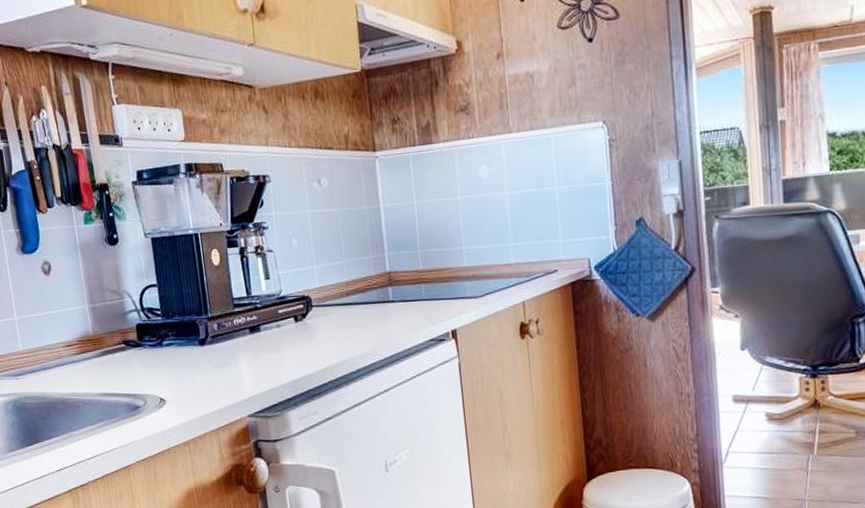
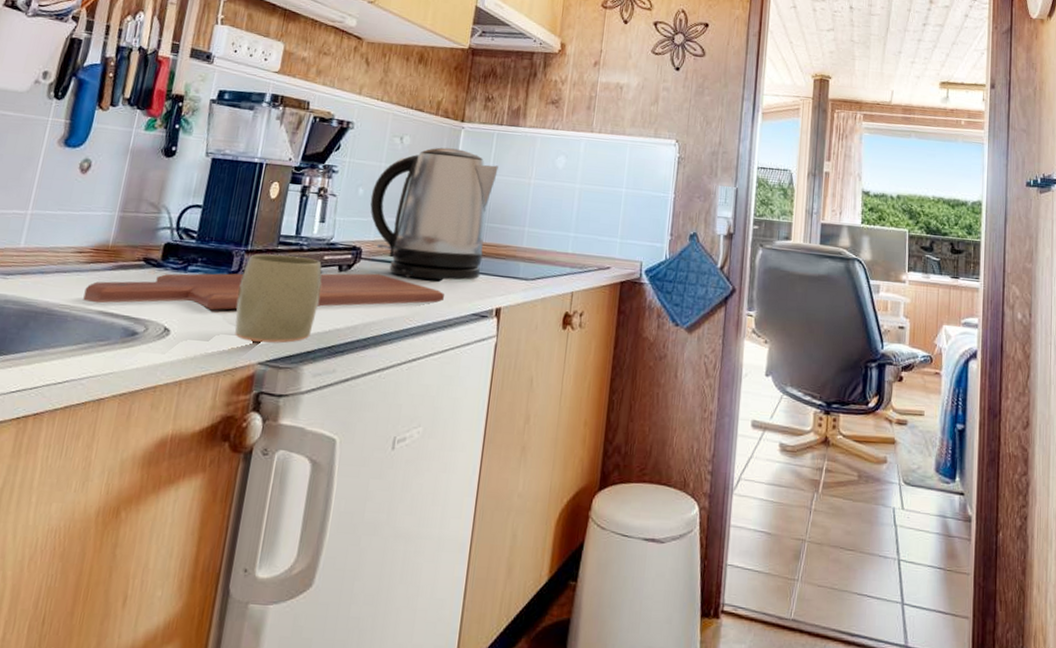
cutting board: none [84,317,399,387] -> present [83,273,444,311]
mug: none [210,314,287,398] -> present [234,254,322,344]
kettle: none [304,180,429,316] -> present [369,147,499,281]

